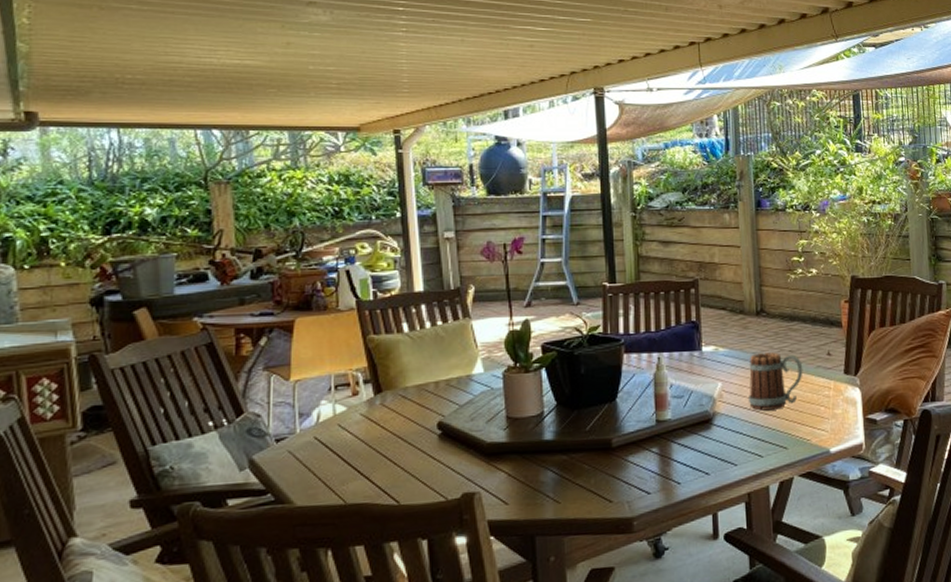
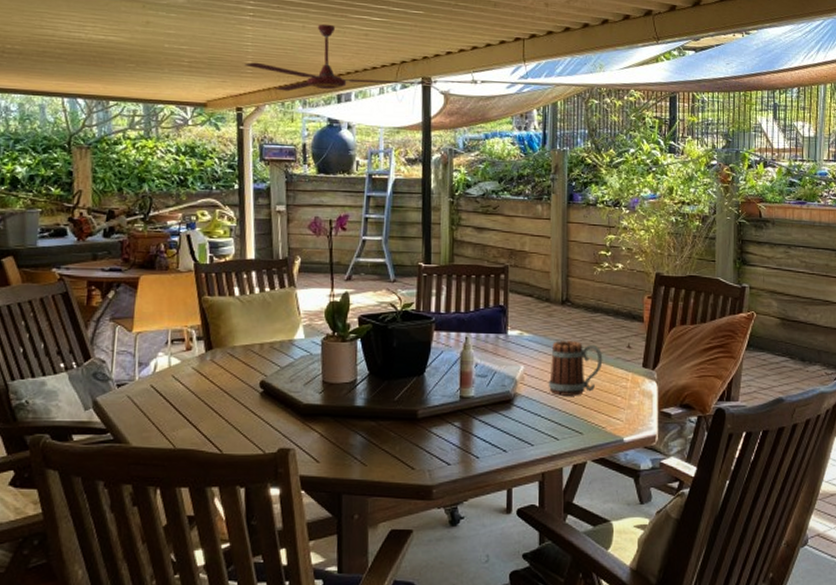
ceiling fan: none [398,36,610,110] -> present [243,24,436,92]

